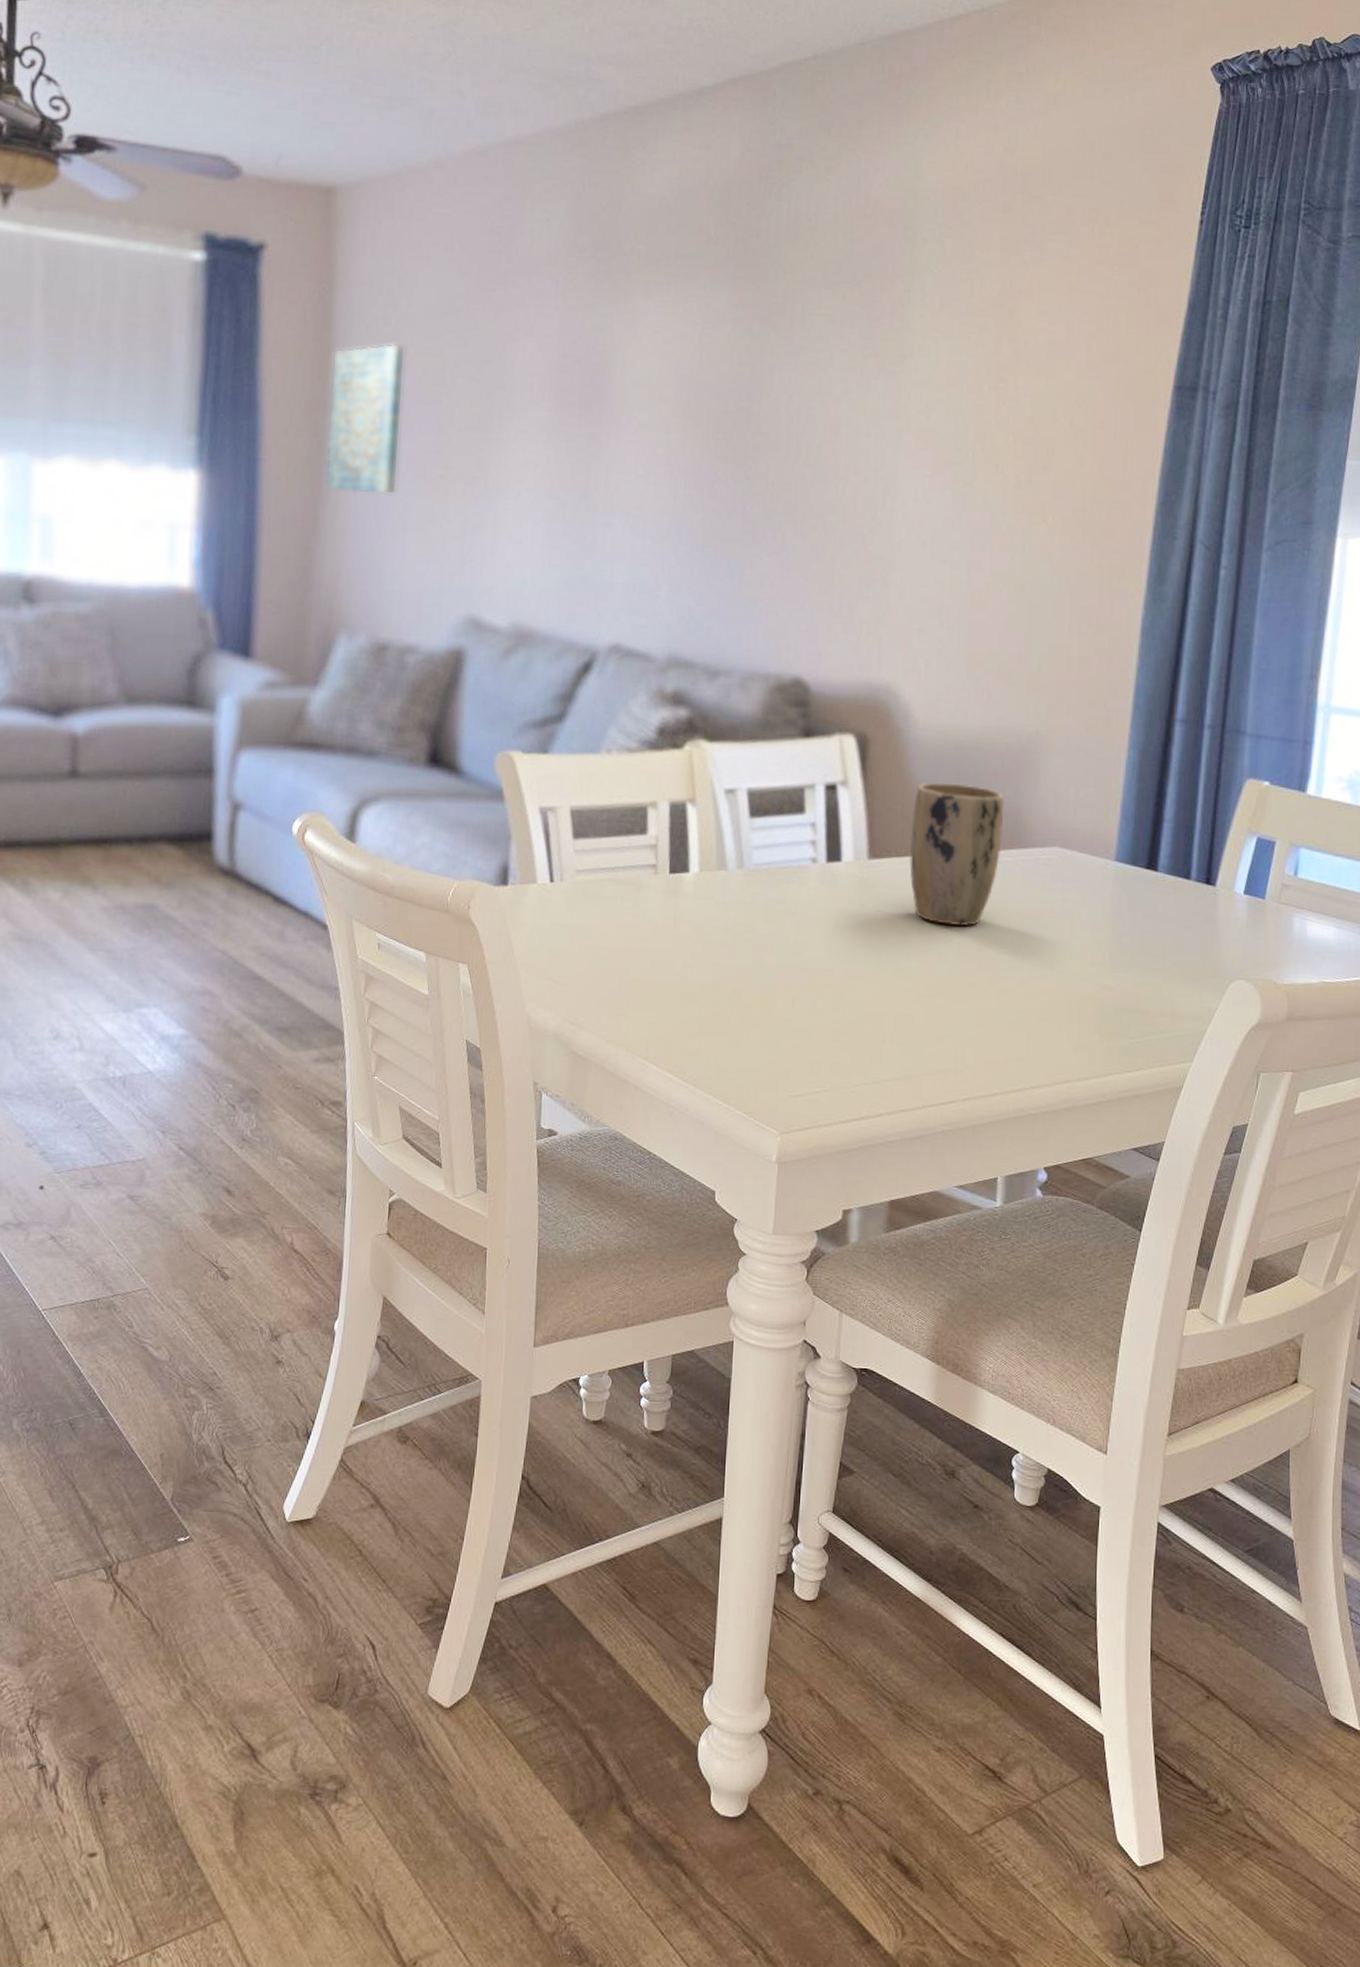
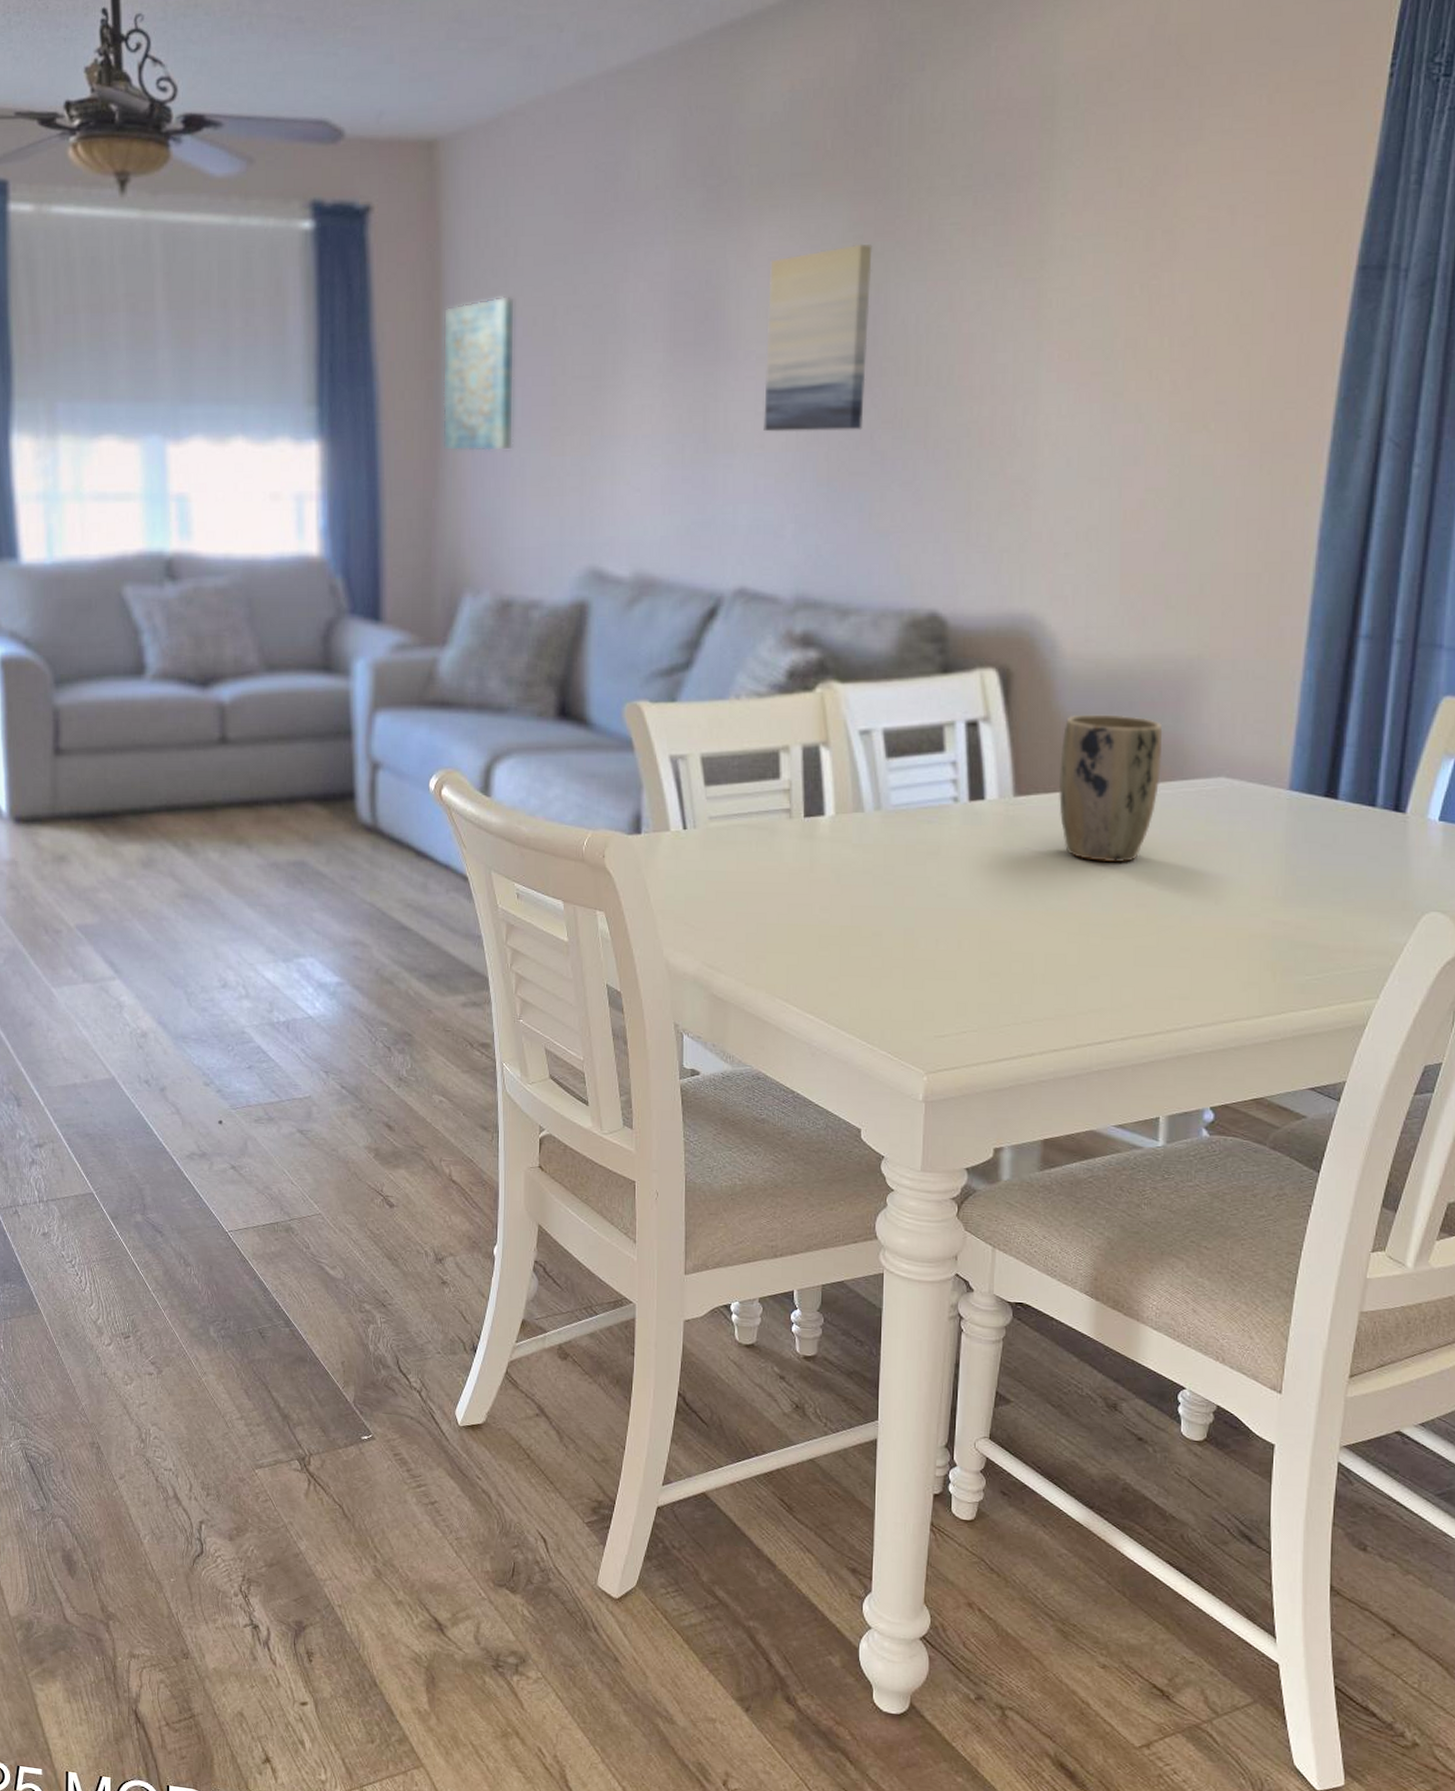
wall art: none [642,325,750,499] -> present [763,244,872,432]

